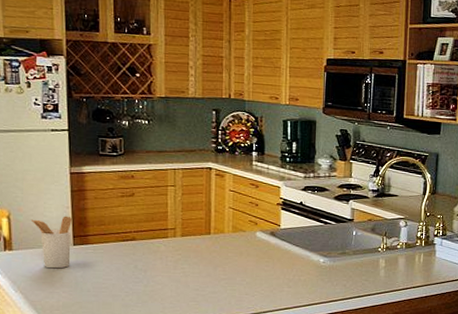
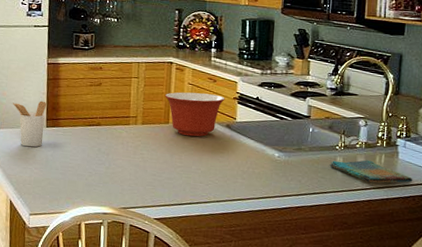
mixing bowl: none [204,199,269,247] -> present [164,92,225,137]
dish towel: none [372,260,449,282] -> present [329,160,413,183]

